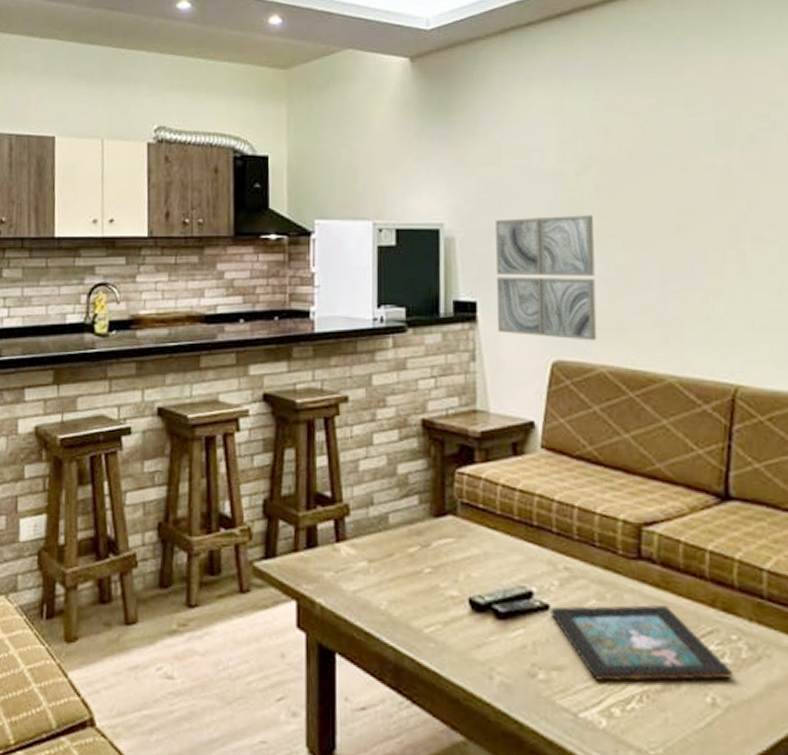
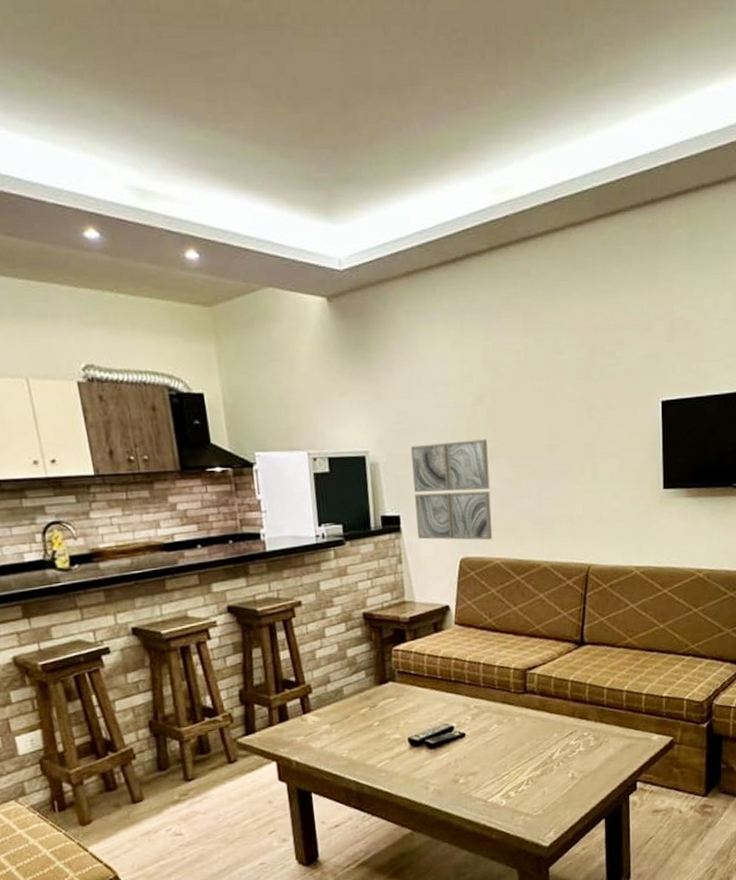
decorative tray: present [550,605,733,681] -> none [466,721,585,777]

